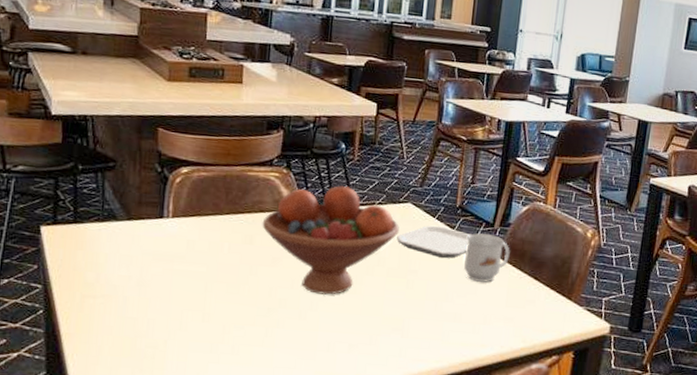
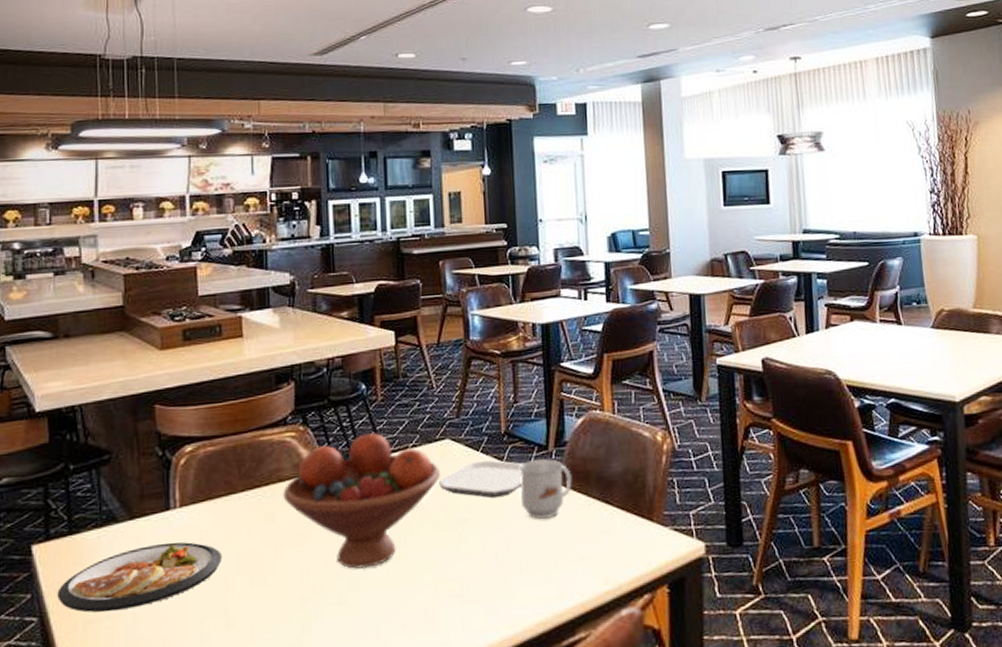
dish: none [60,244,204,292] -> present [57,542,222,613]

